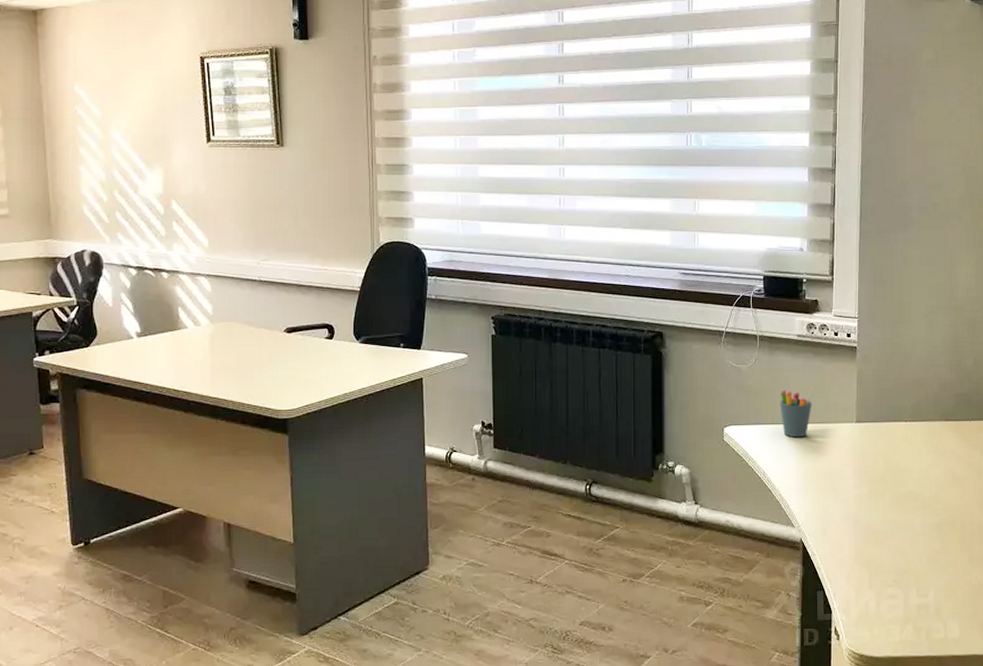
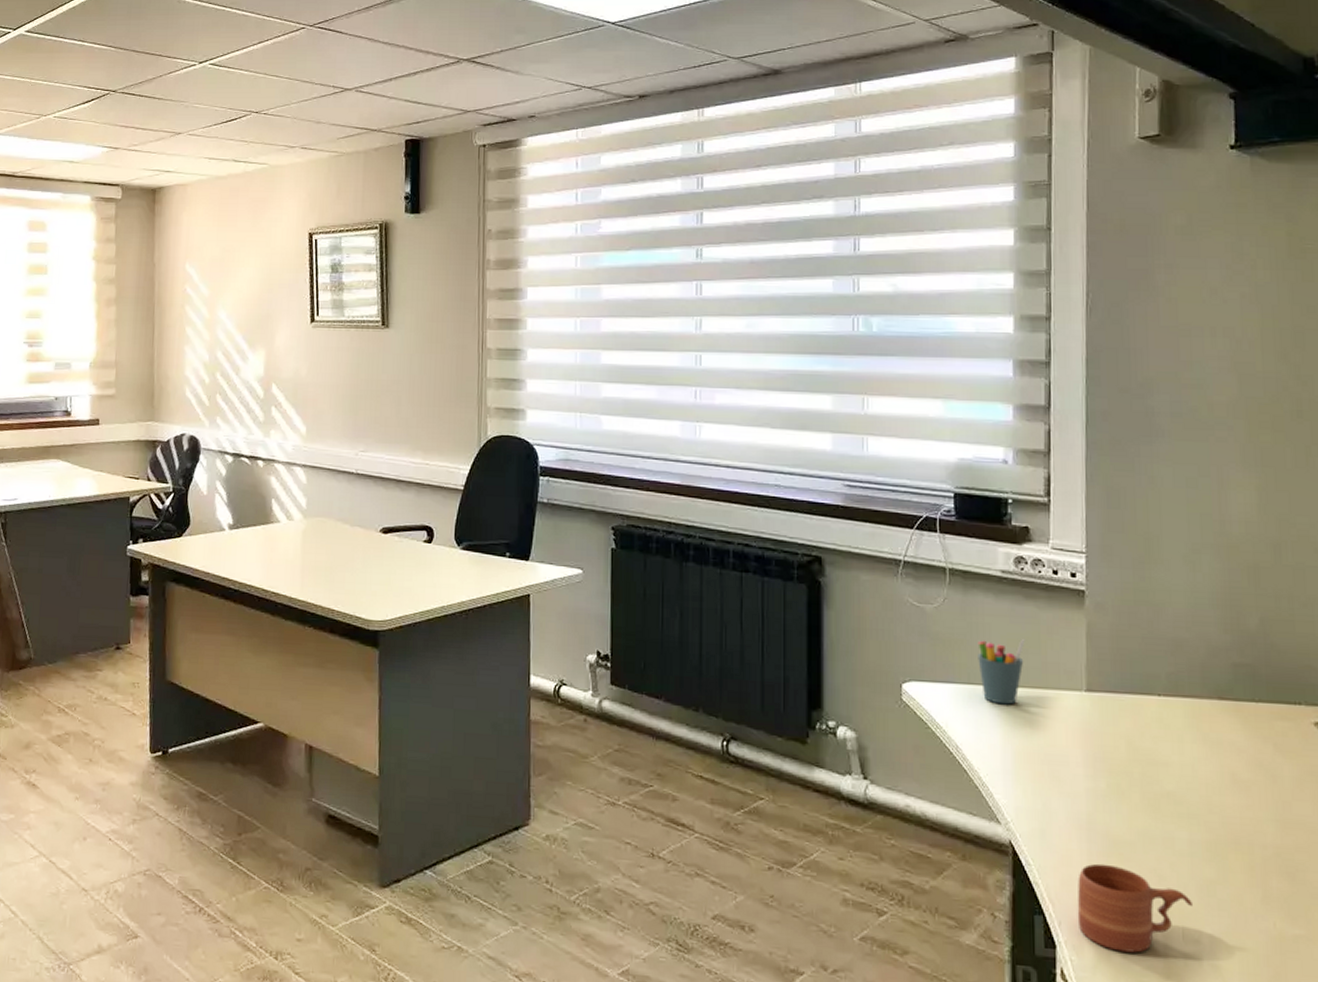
mug: none [846,548,924,610] -> present [1077,863,1192,953]

